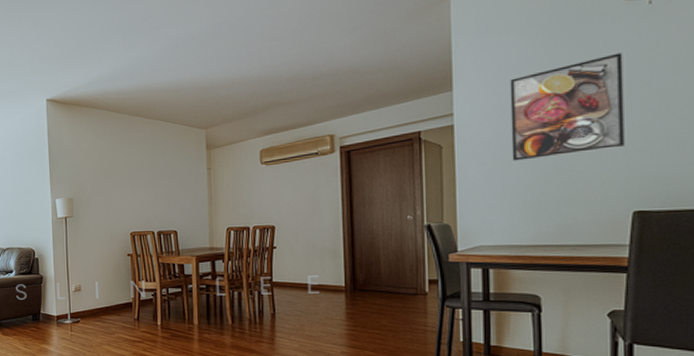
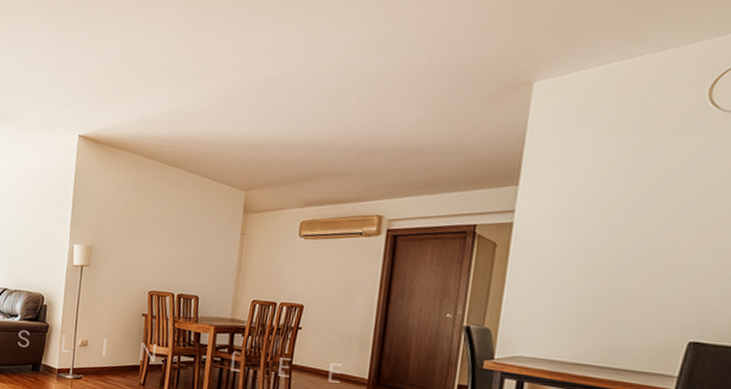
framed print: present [510,53,625,161] -> none [569,168,710,272]

